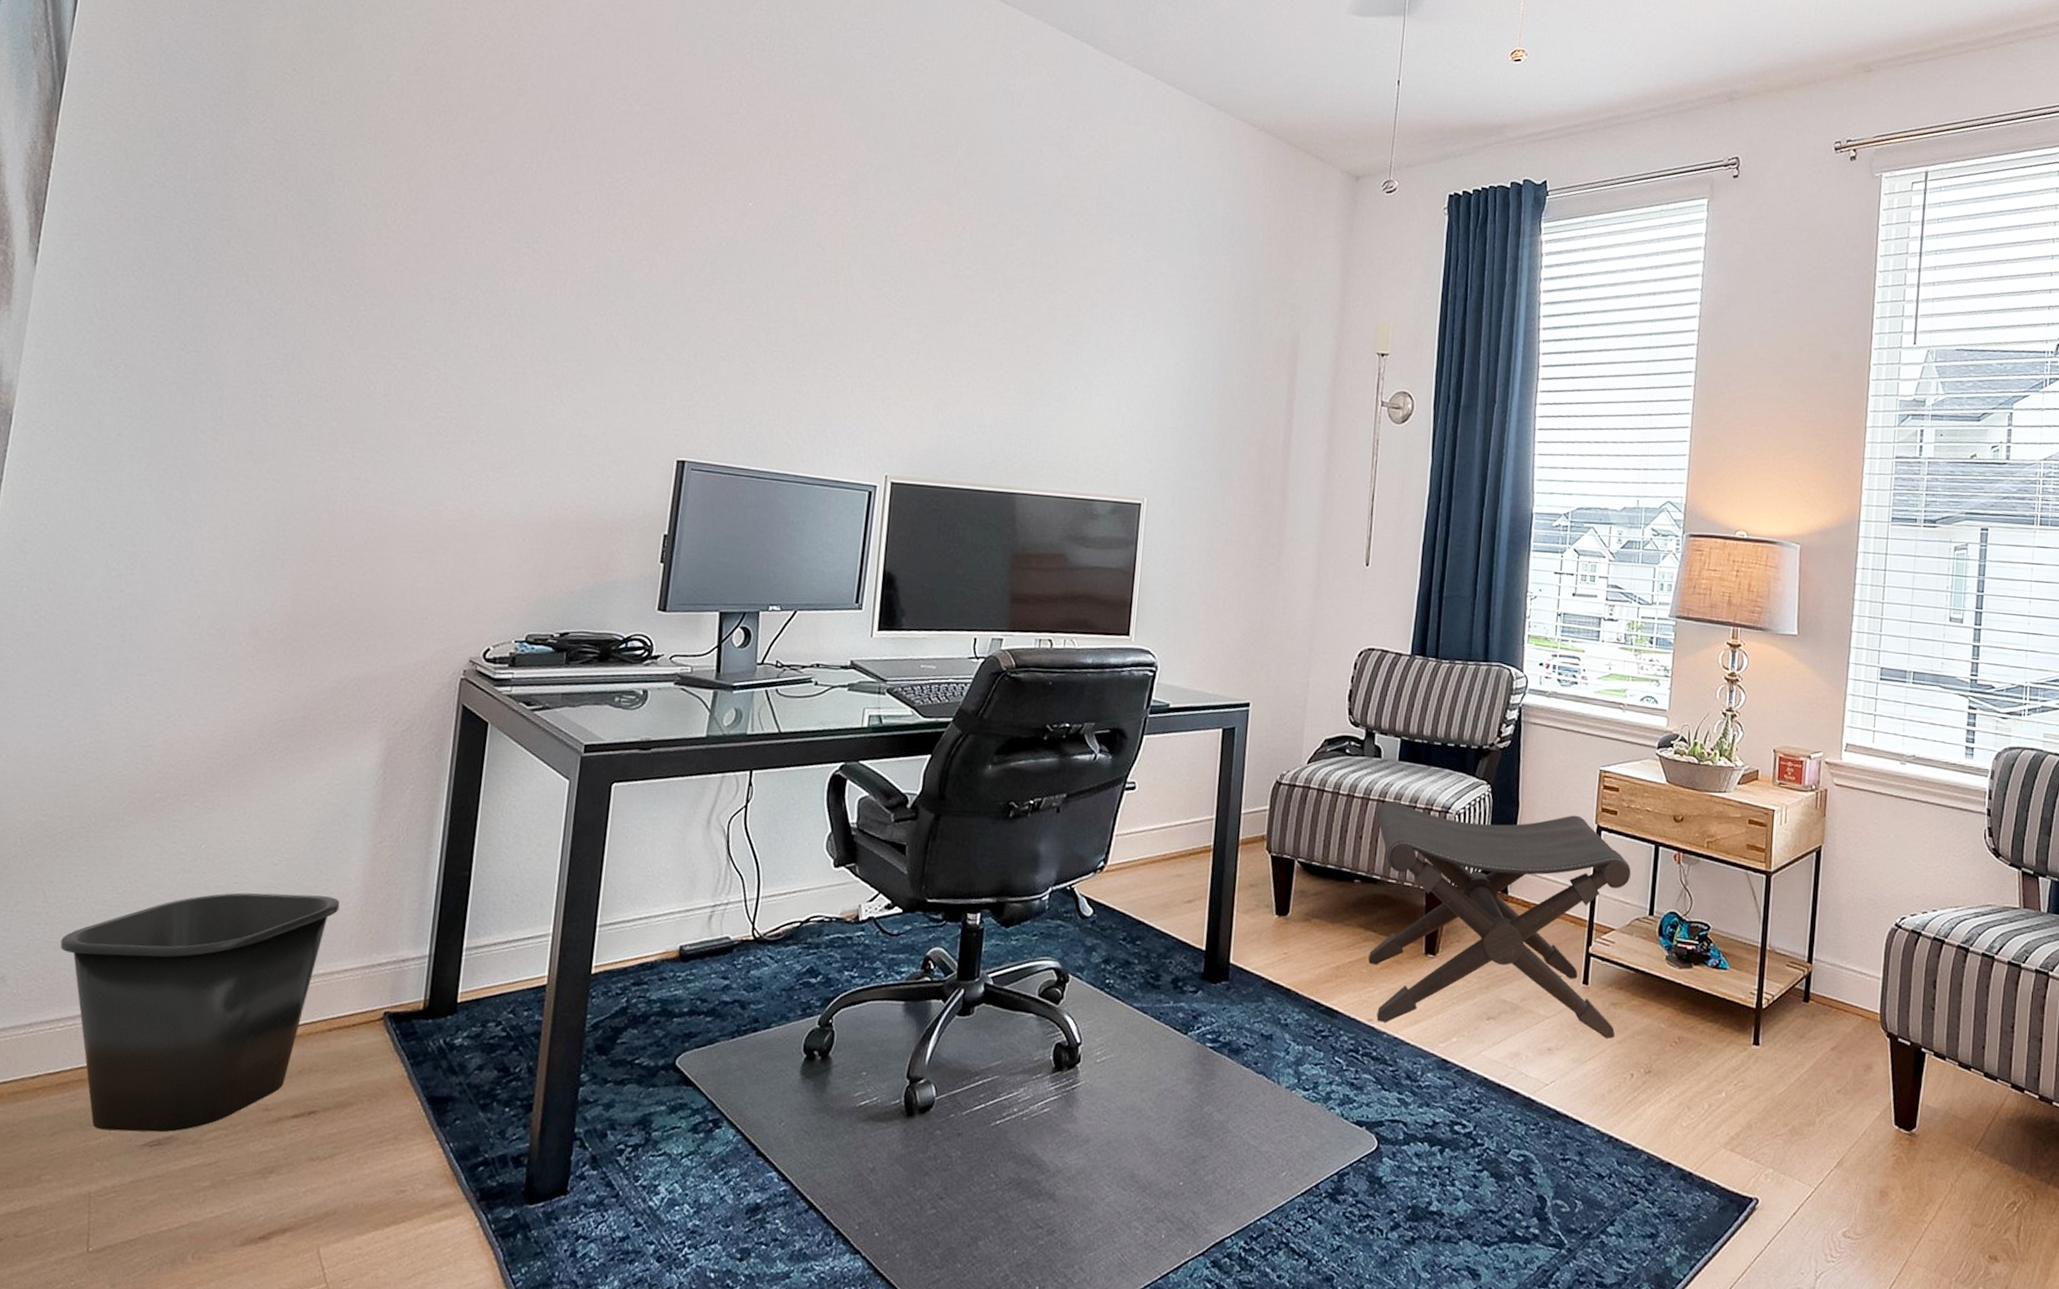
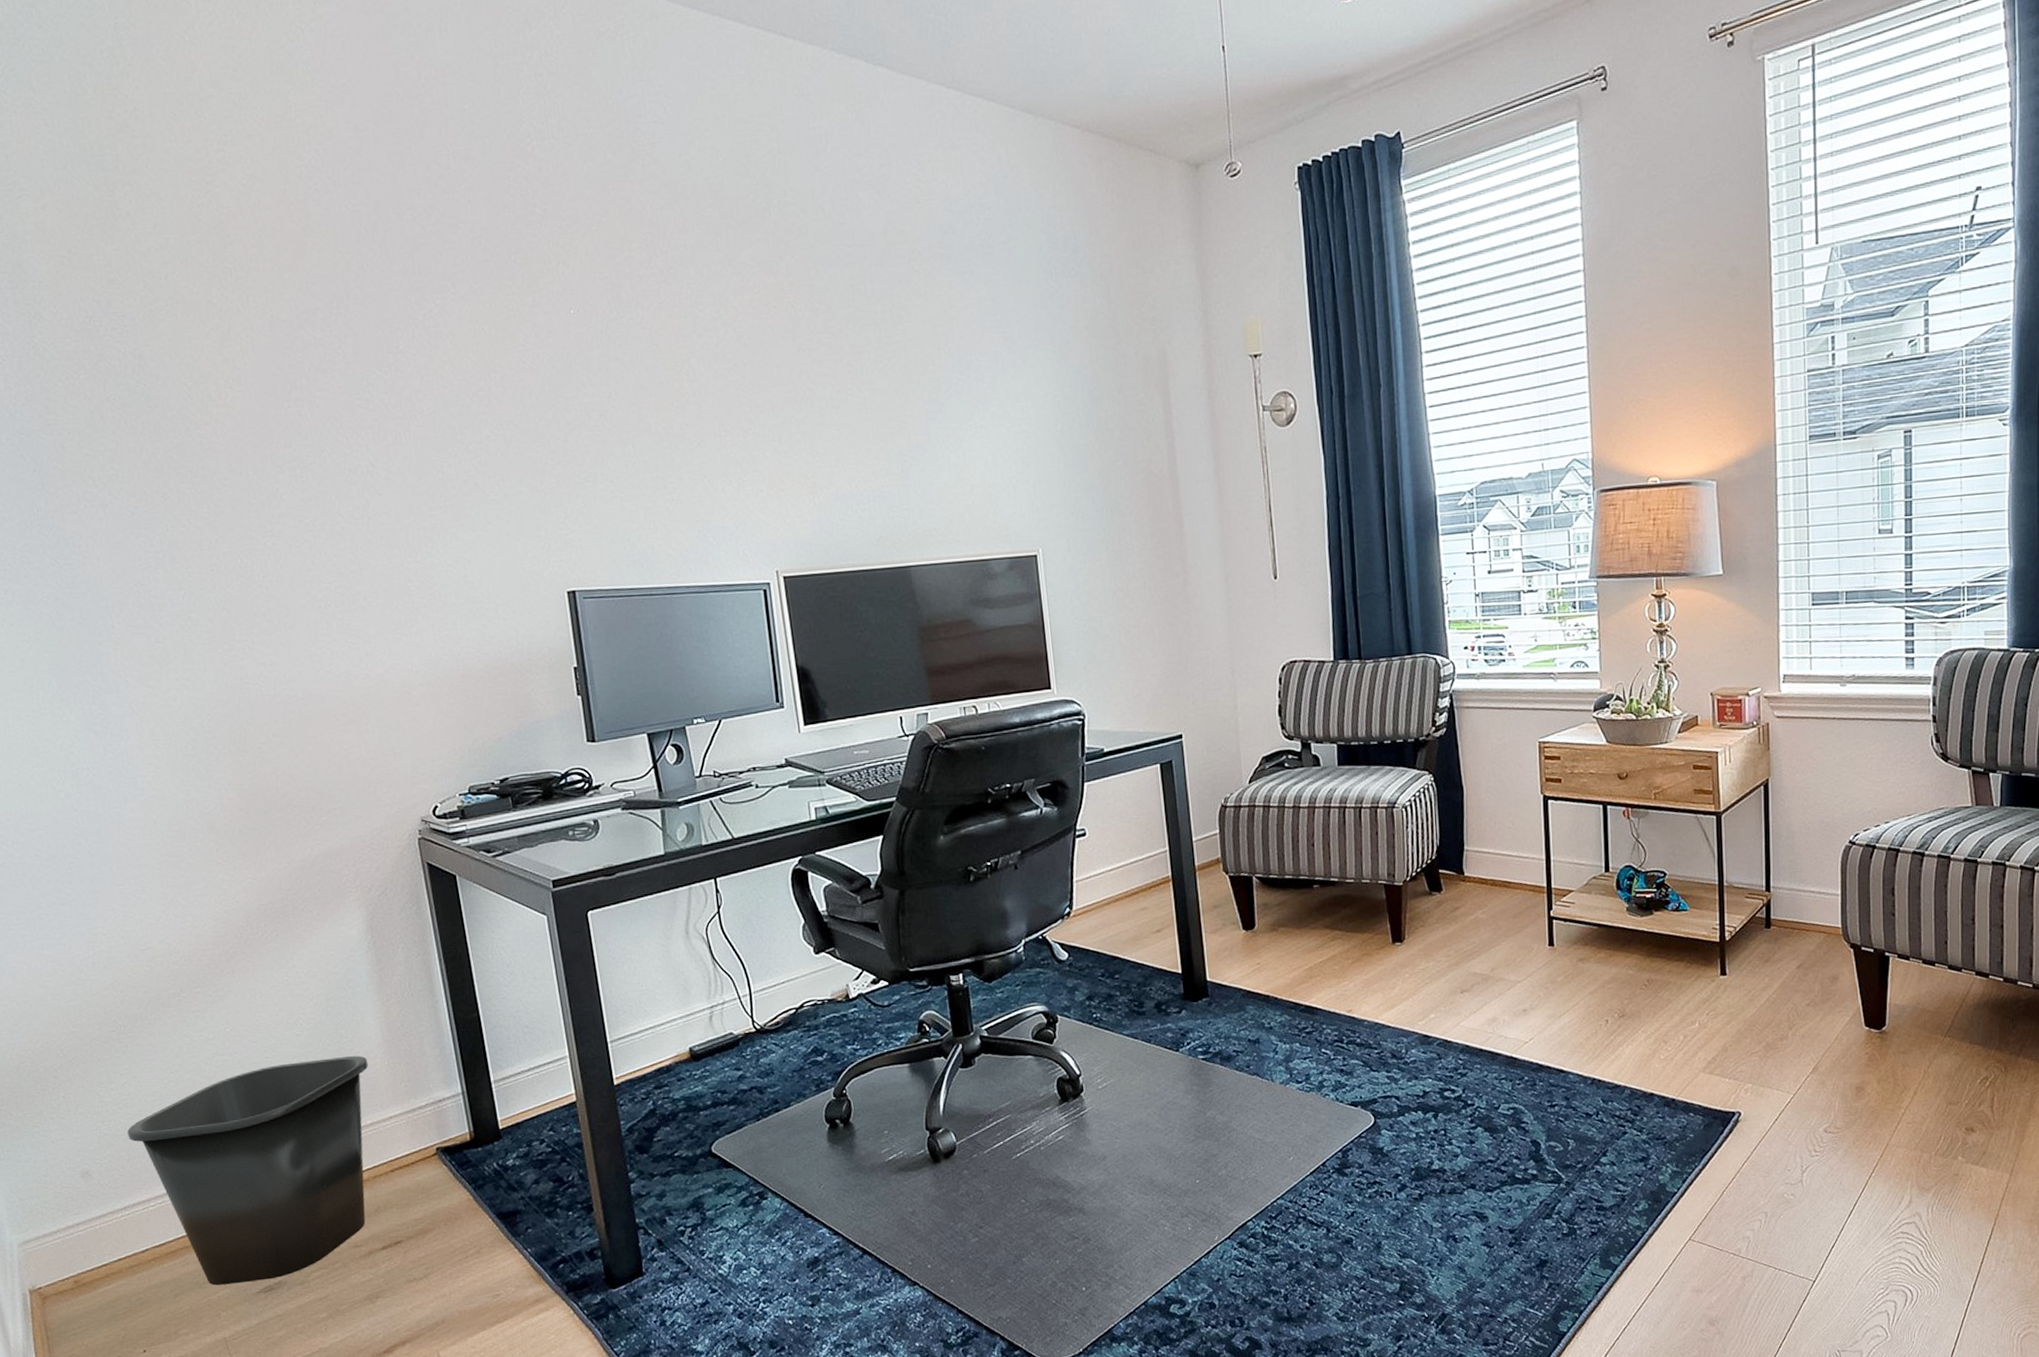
footstool: present [1368,801,1632,1039] -> none [1324,789,1585,1011]

